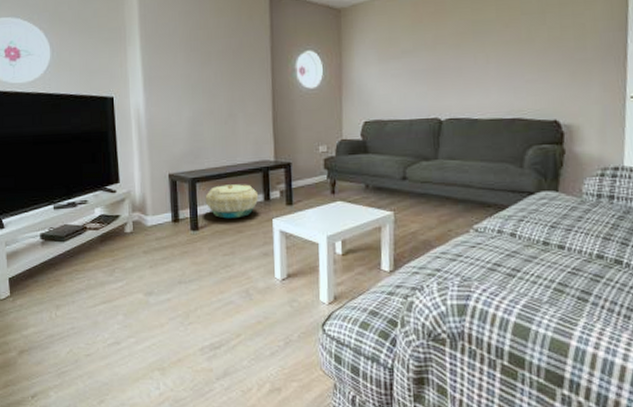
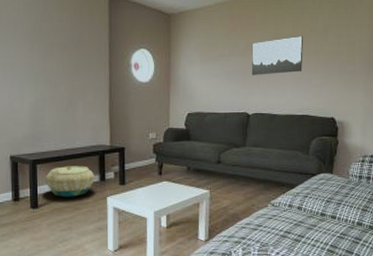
wall art: none [442,19,512,73] -> present [251,35,304,75]

